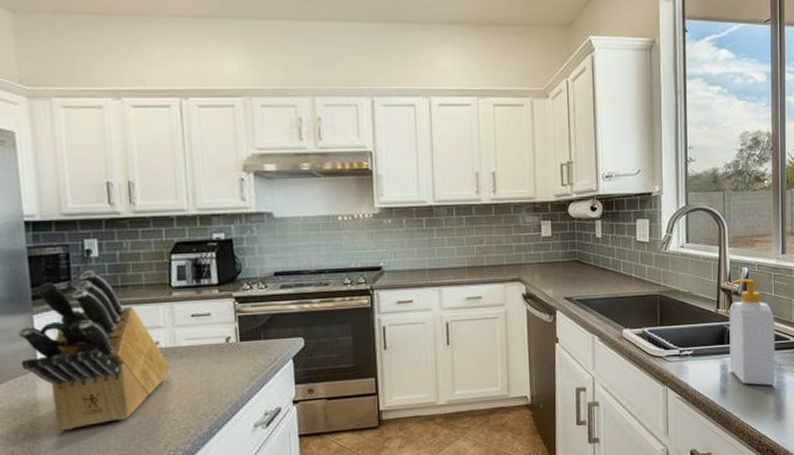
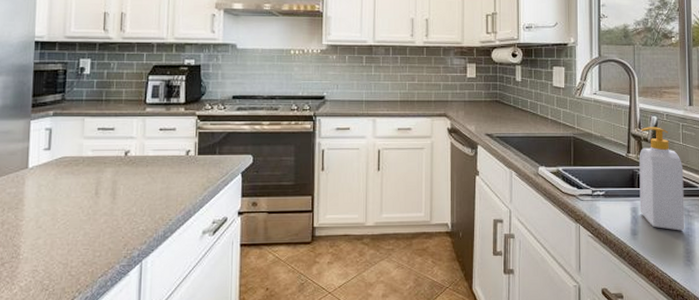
knife block: present [17,270,170,431] -> none [16,85,137,224]

